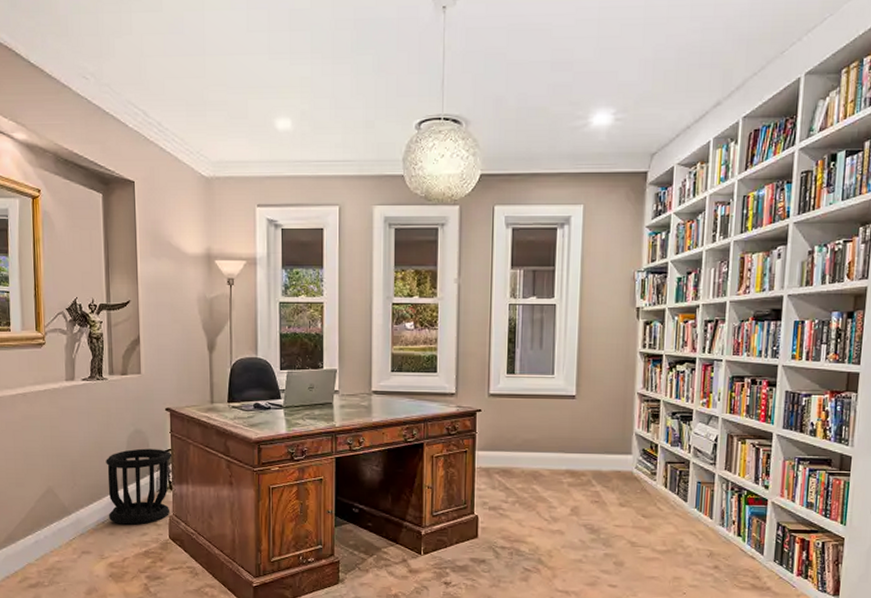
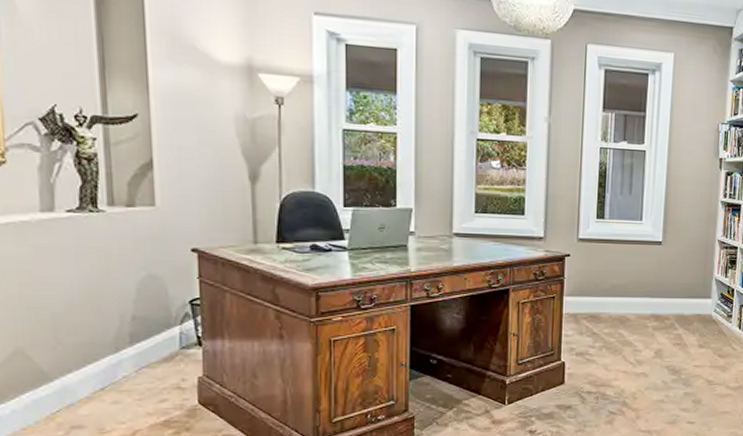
wastebasket: present [106,448,171,525] -> none [105,297,200,390]

